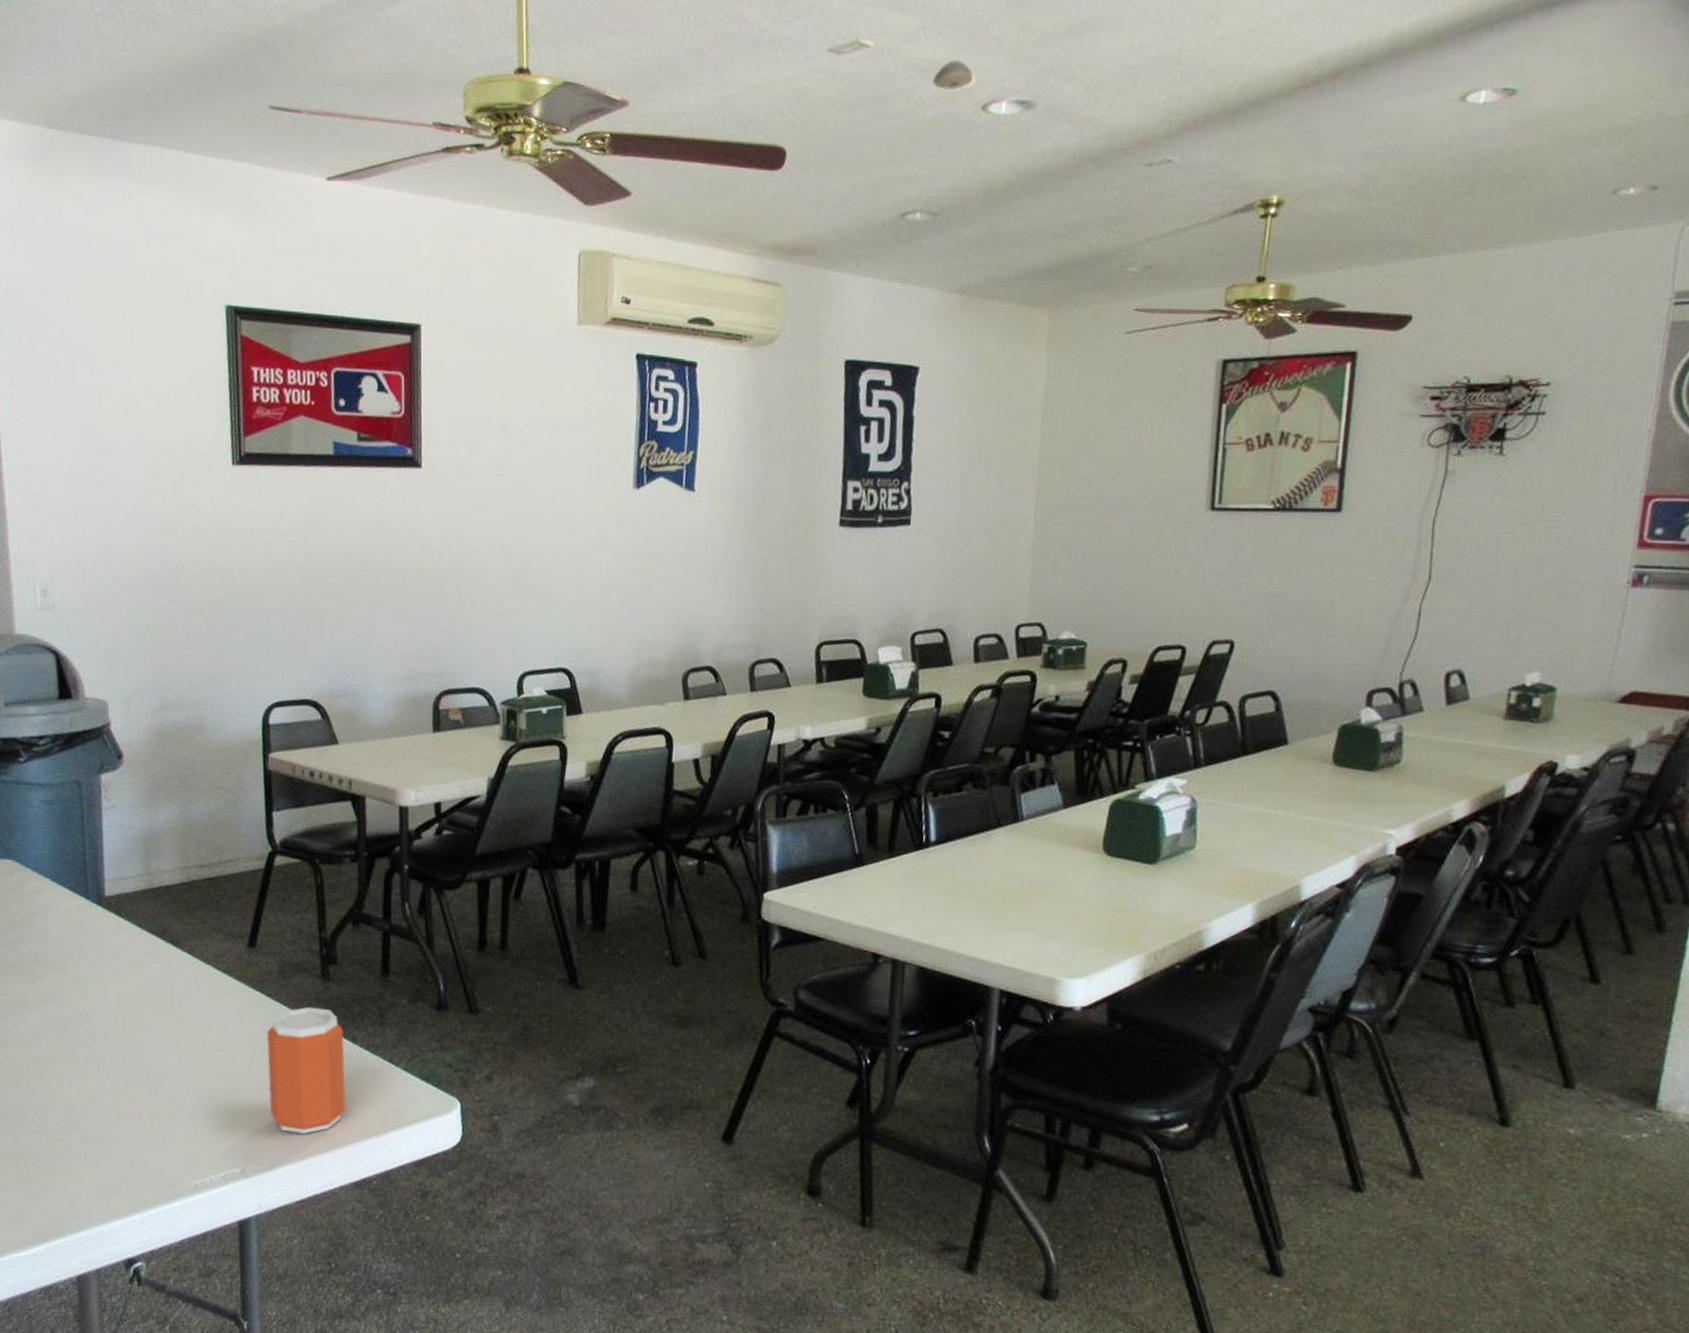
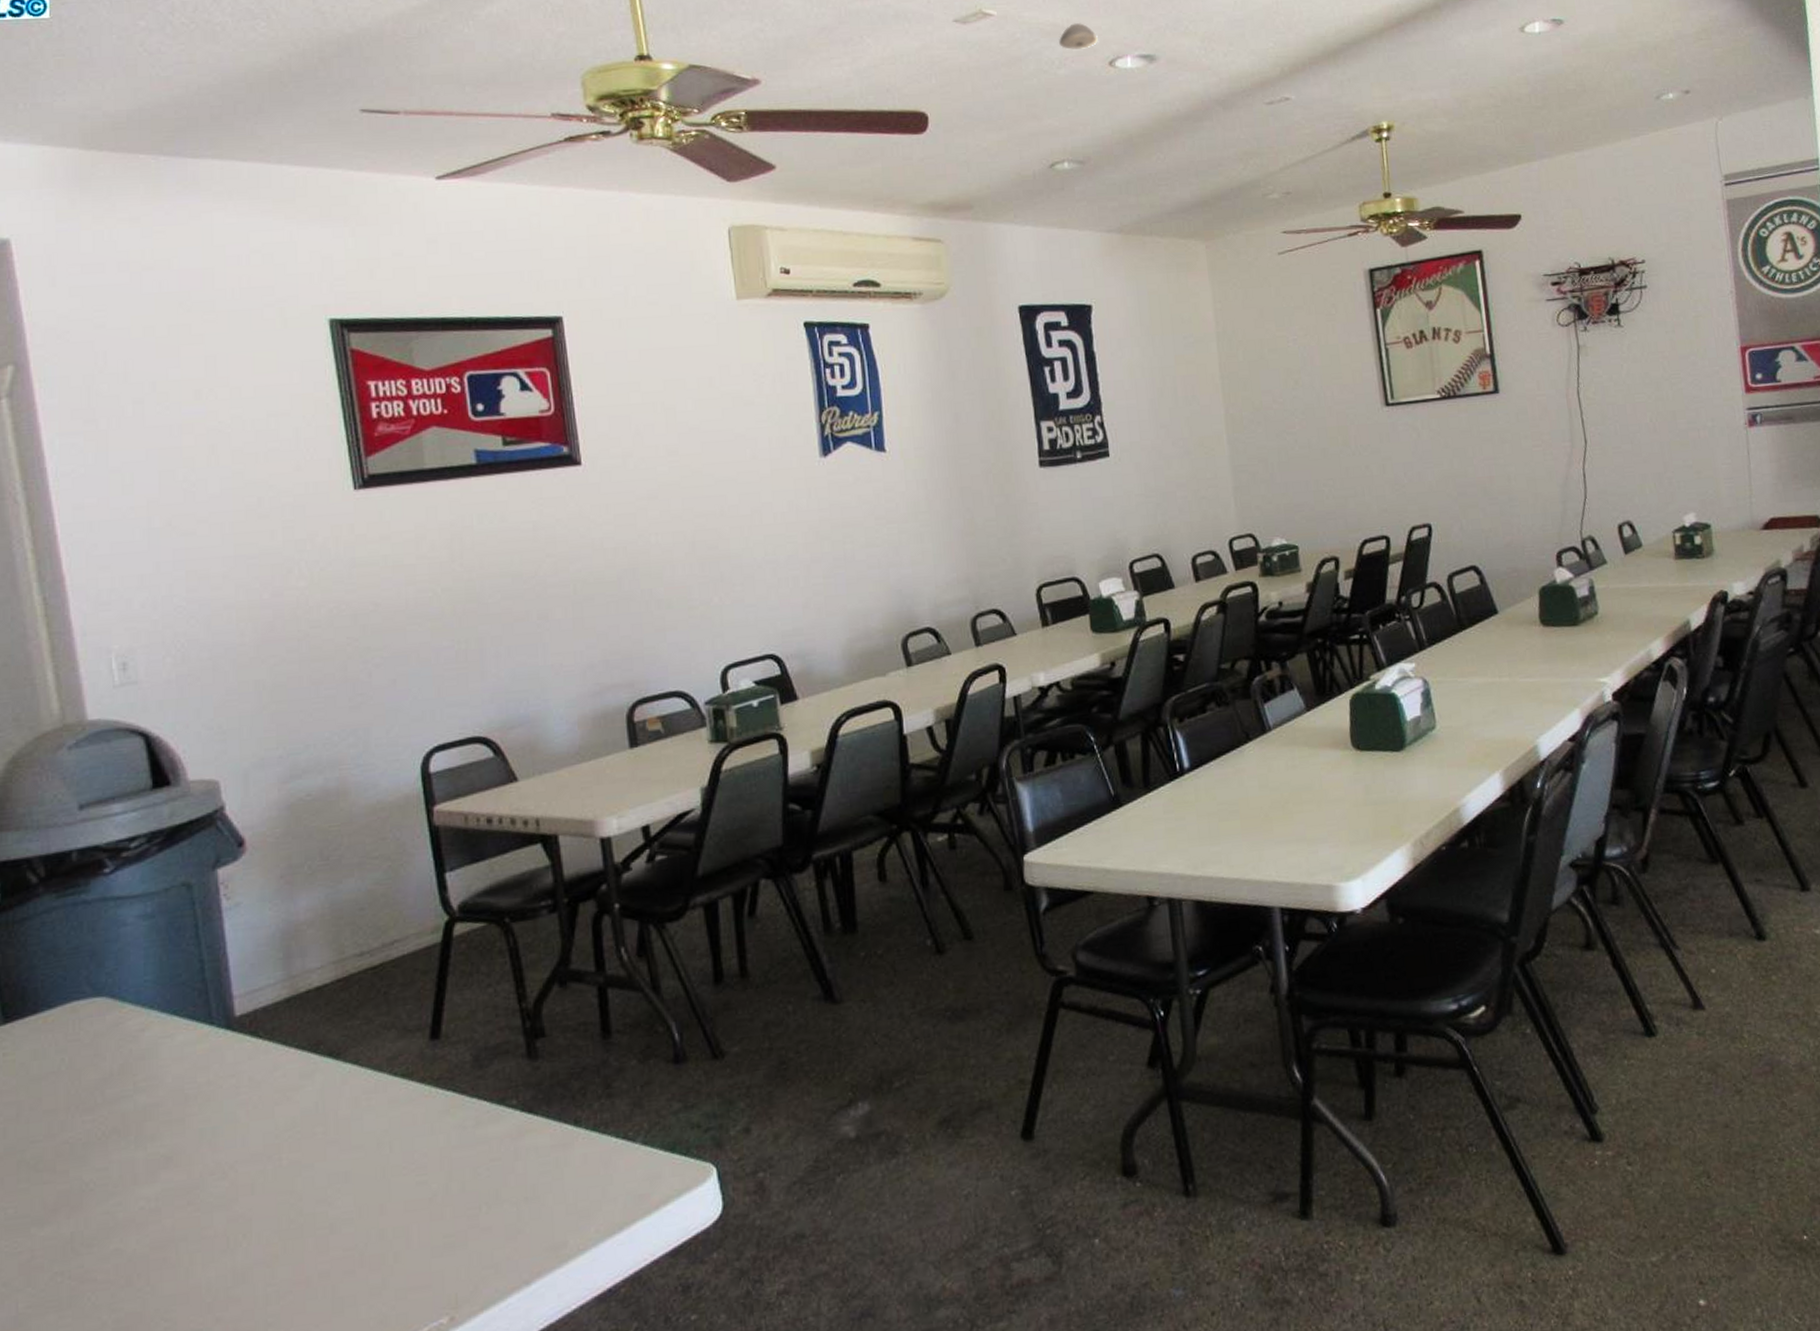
soda can: present [266,1006,346,1134] -> none [465,1093,576,1256]

